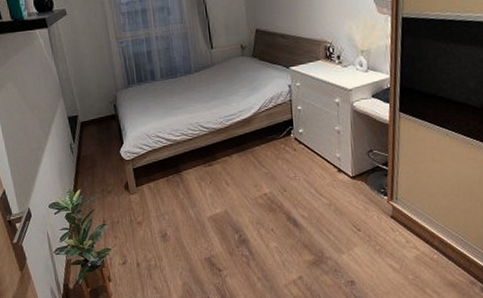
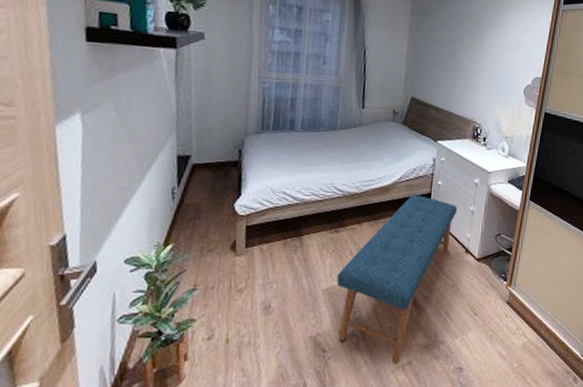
bench: none [218,122,323,280] -> present [336,195,458,365]

